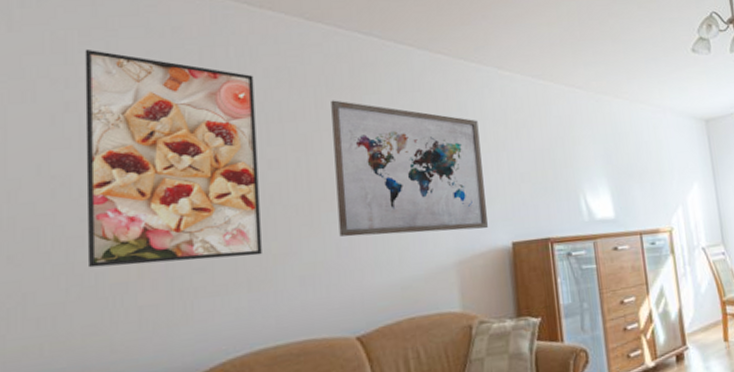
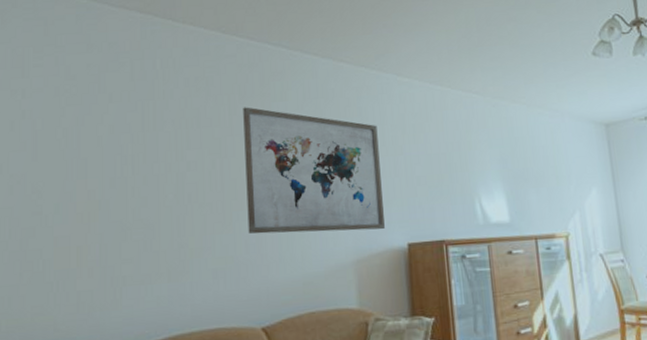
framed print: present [85,49,262,268] -> none [37,63,181,256]

